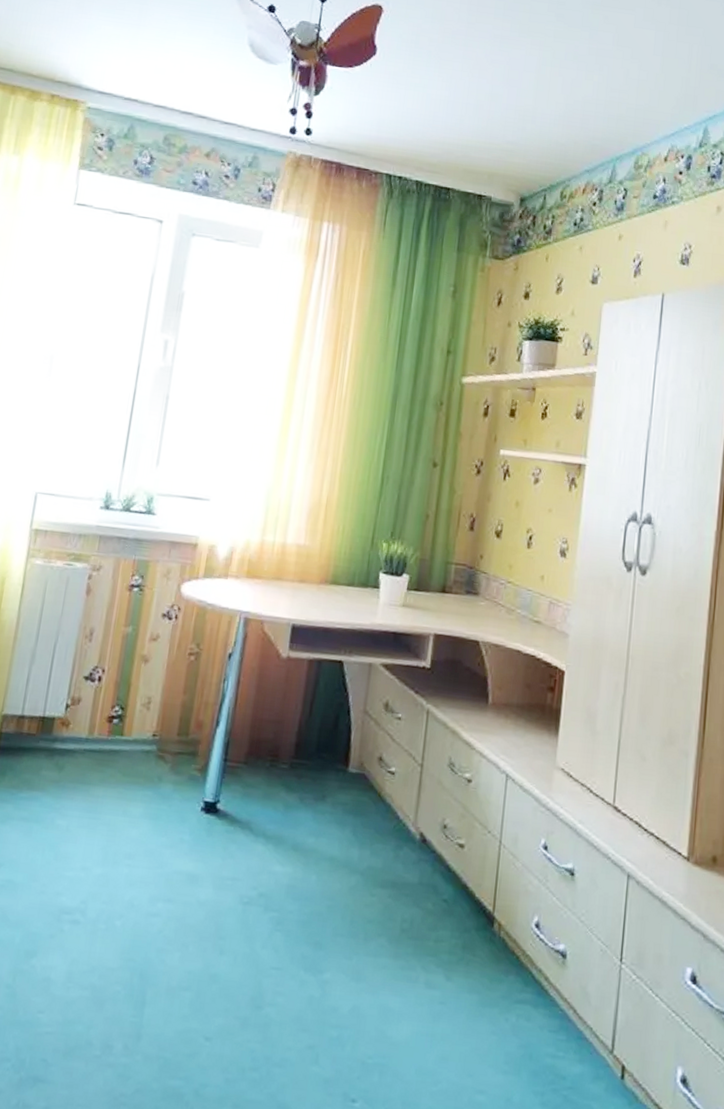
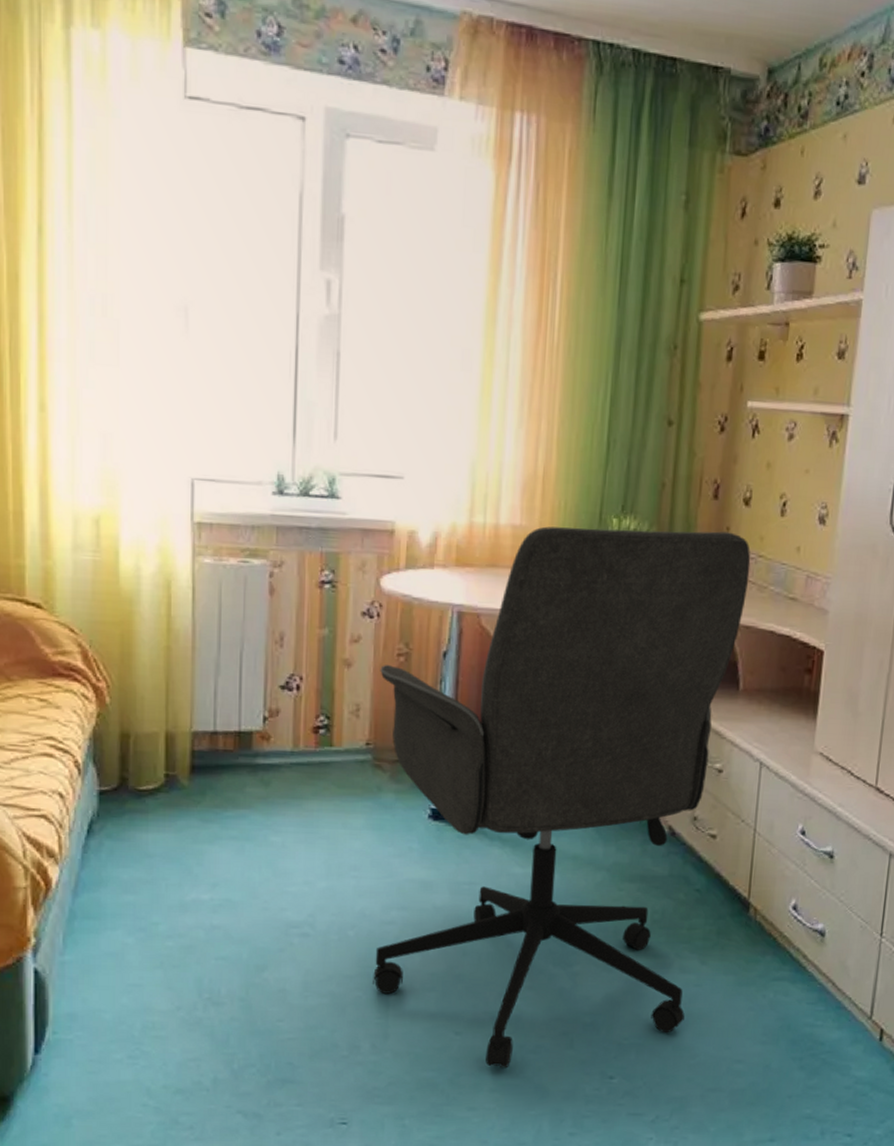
office chair: none [132,547,501,1082] -> present [373,526,751,1069]

